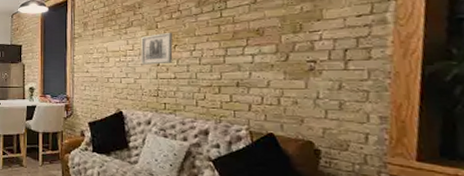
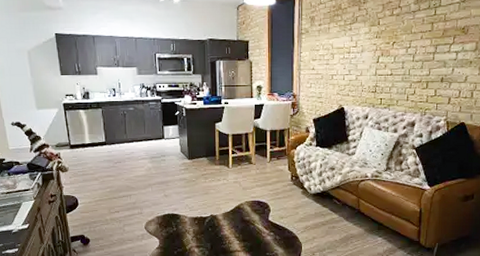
wall art: present [140,32,173,65] -> none [362,29,392,62]

